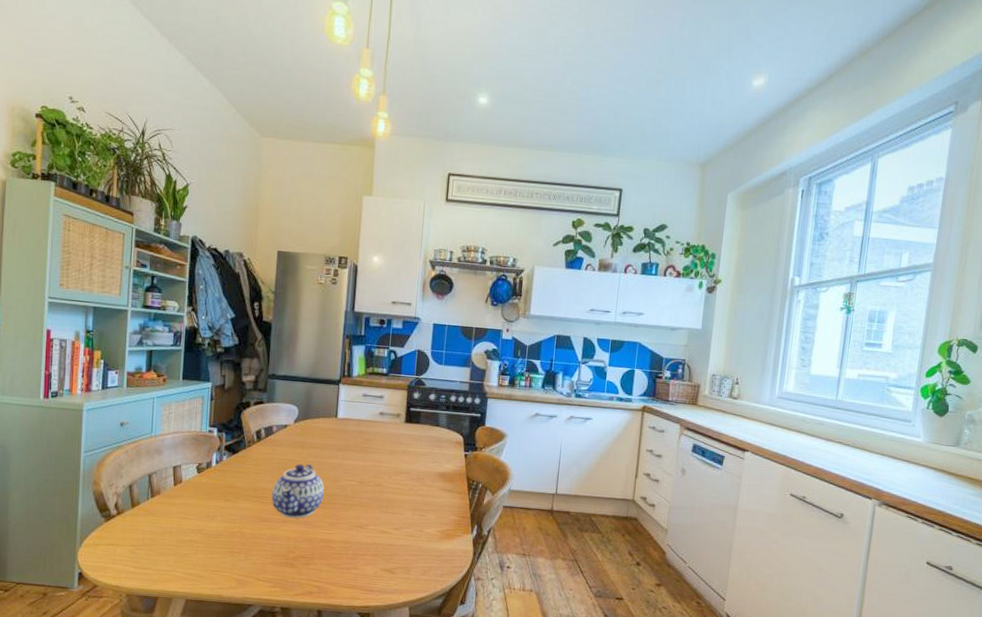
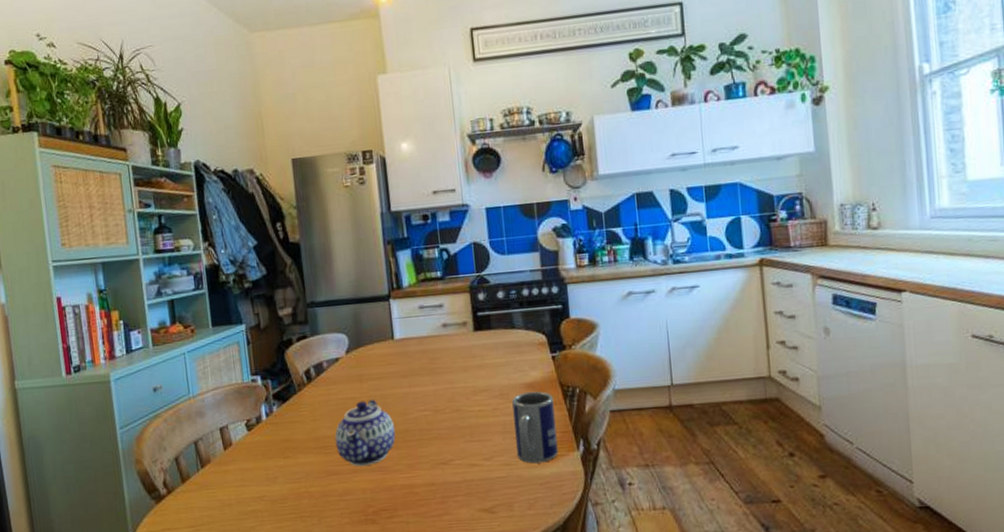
mug: none [421,479,459,539] -> present [512,391,558,464]

